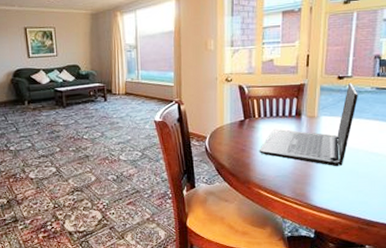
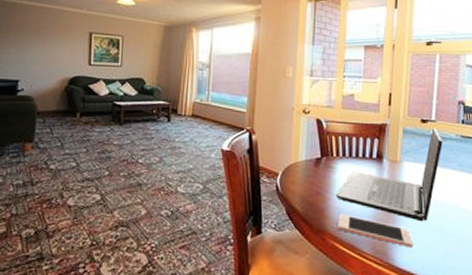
cell phone: none [261,166,330,189] -> present [338,214,413,248]

